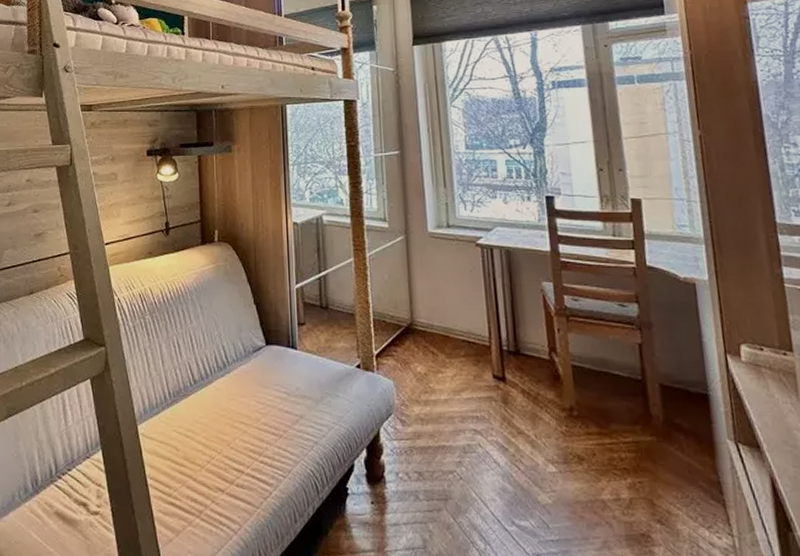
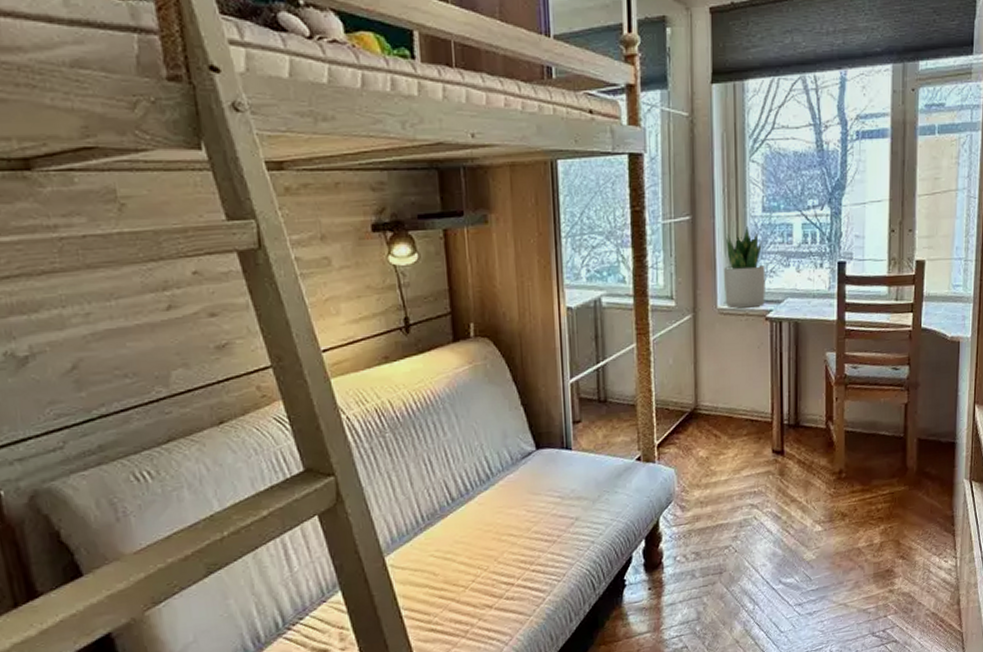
planter: none [432,161,475,233] -> present [724,226,765,309]

